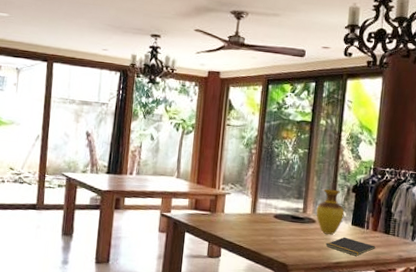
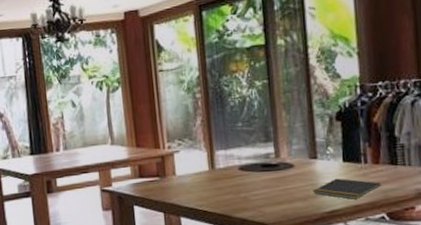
vase: present [316,188,345,235] -> none [292,121,331,179]

